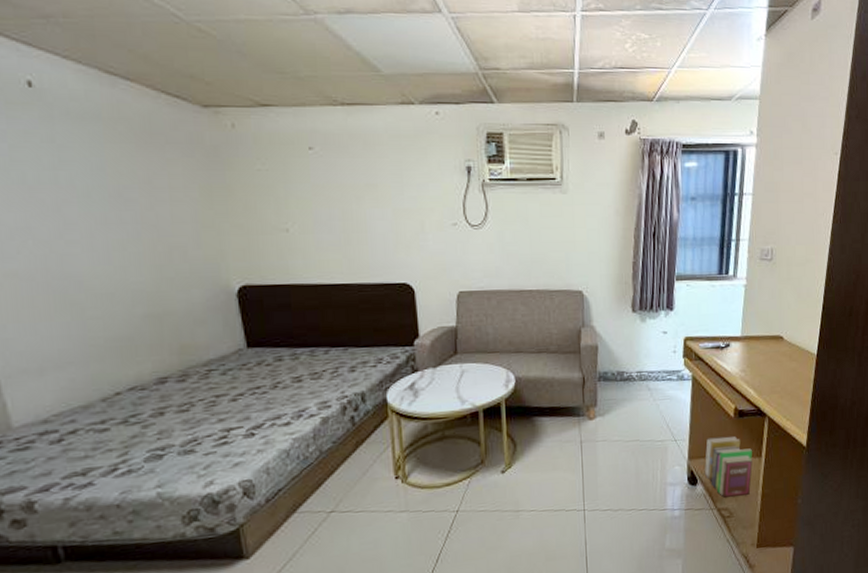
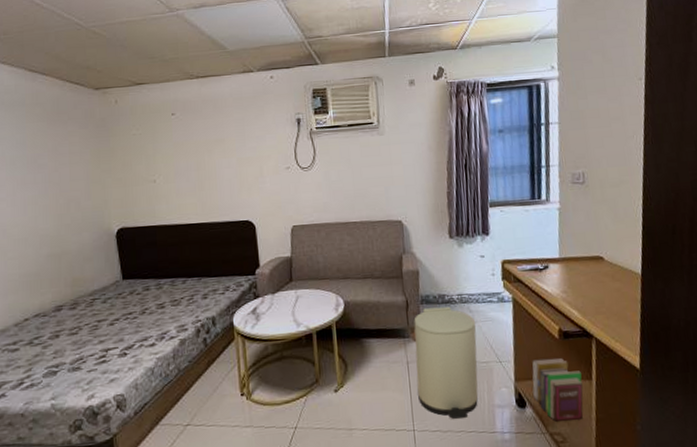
pedal bin: none [589,384,654,498] -> present [413,306,479,419]

